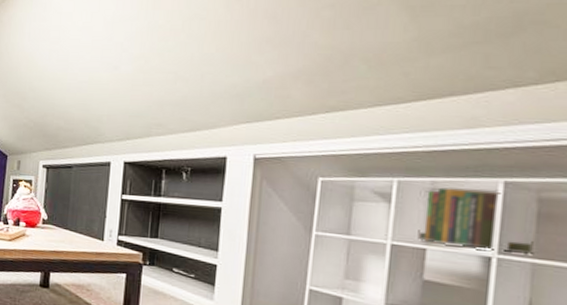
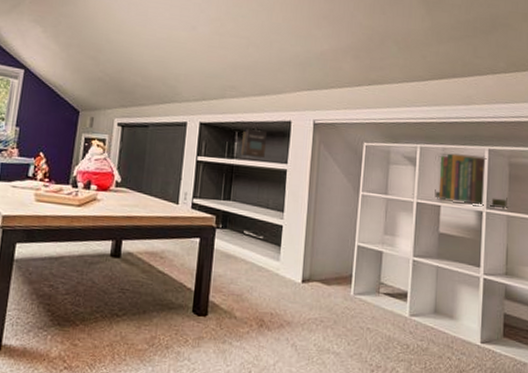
books: none [169,167,198,195] -> present [241,129,267,158]

